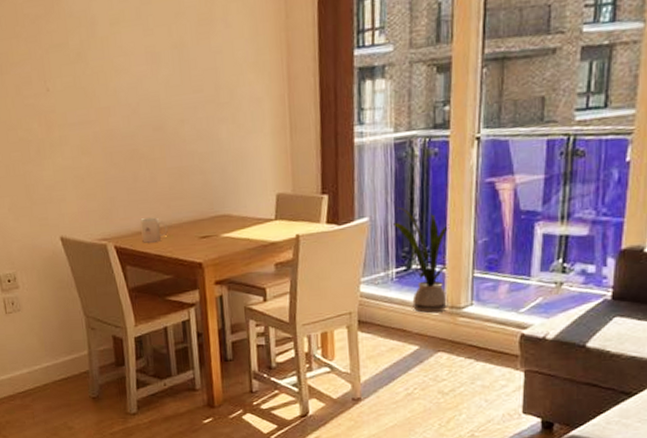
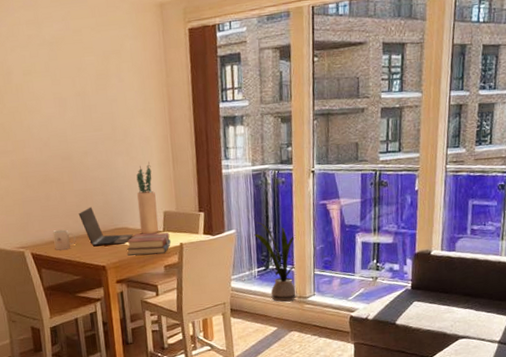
laptop: none [171,188,237,239] -> present [78,206,133,247]
books: none [229,220,285,250] -> present [127,232,172,256]
vase: none [243,130,270,224] -> present [136,162,159,235]

